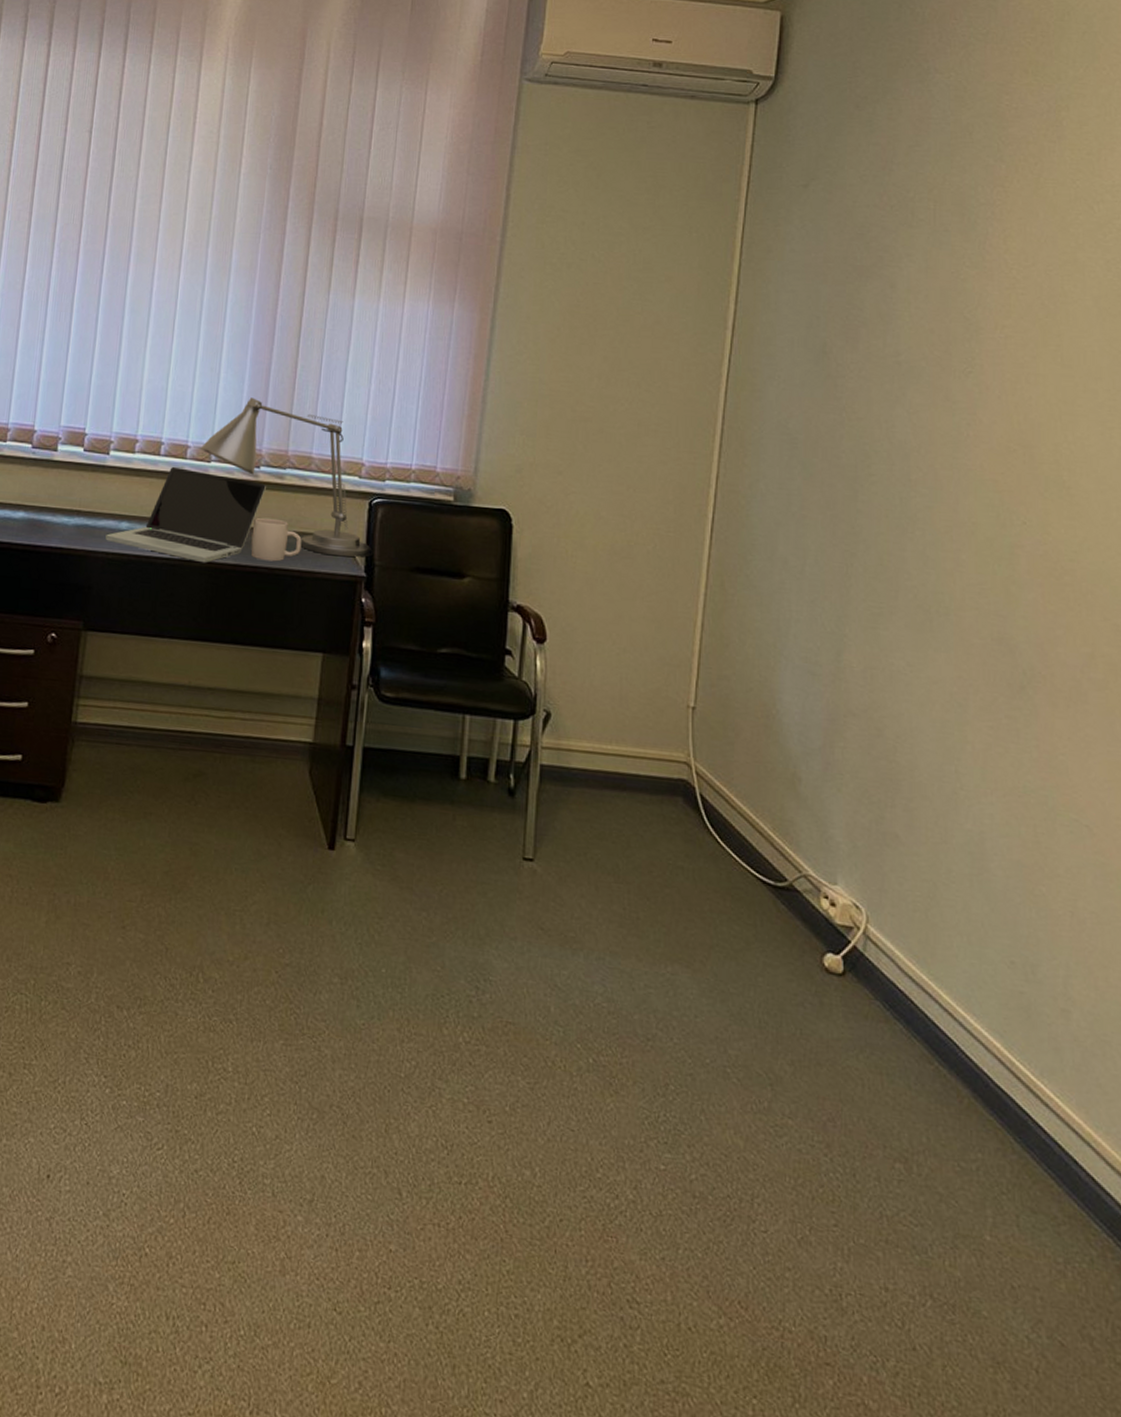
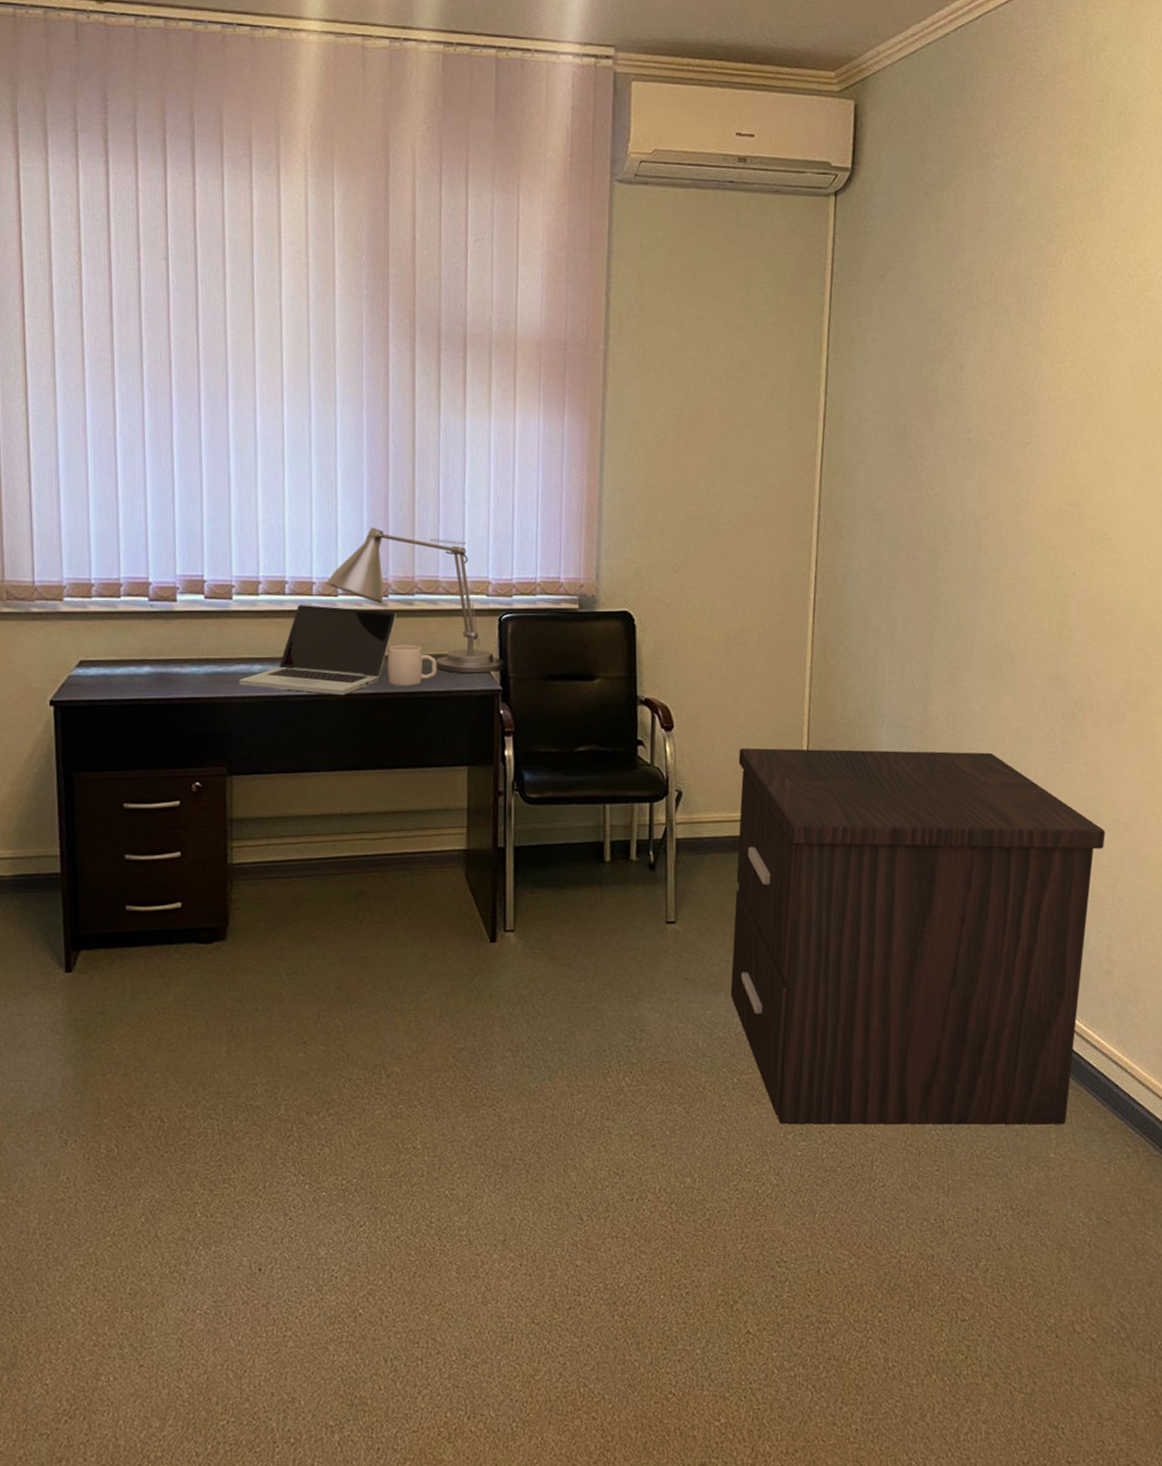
nightstand: none [591,673,1062,1200] -> present [730,748,1105,1125]

